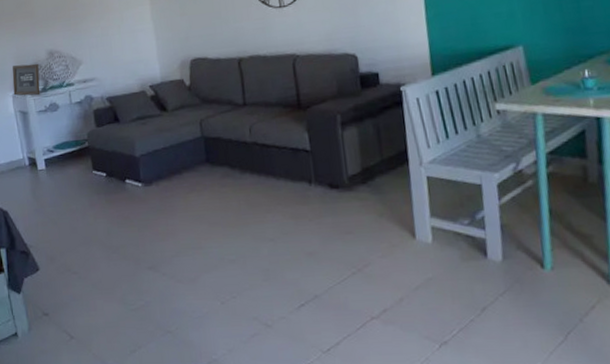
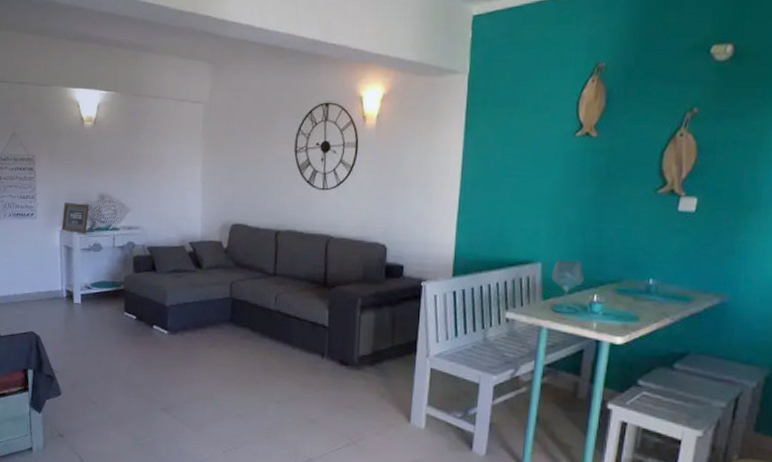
wine glass: none [535,37,572,96] -> present [551,260,585,314]

